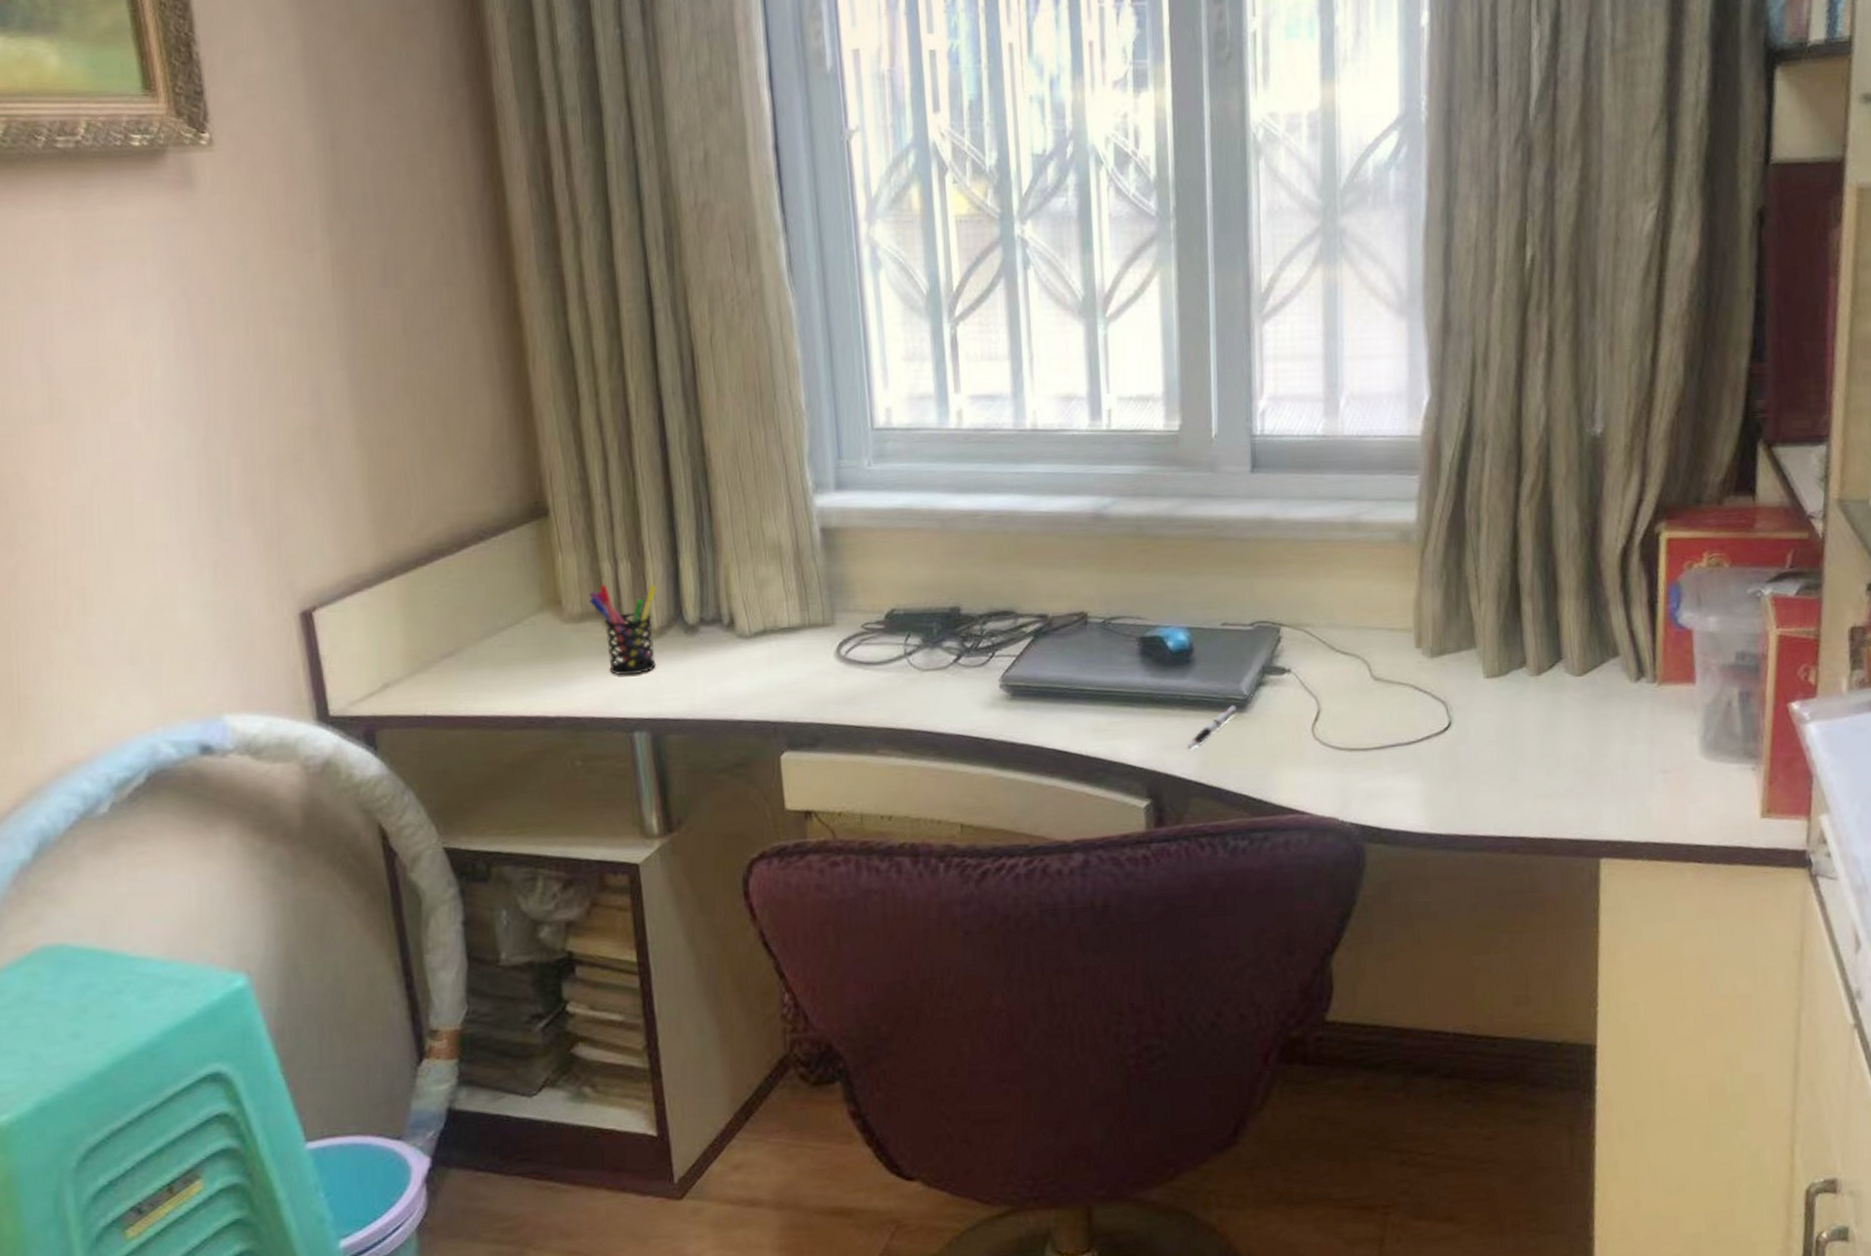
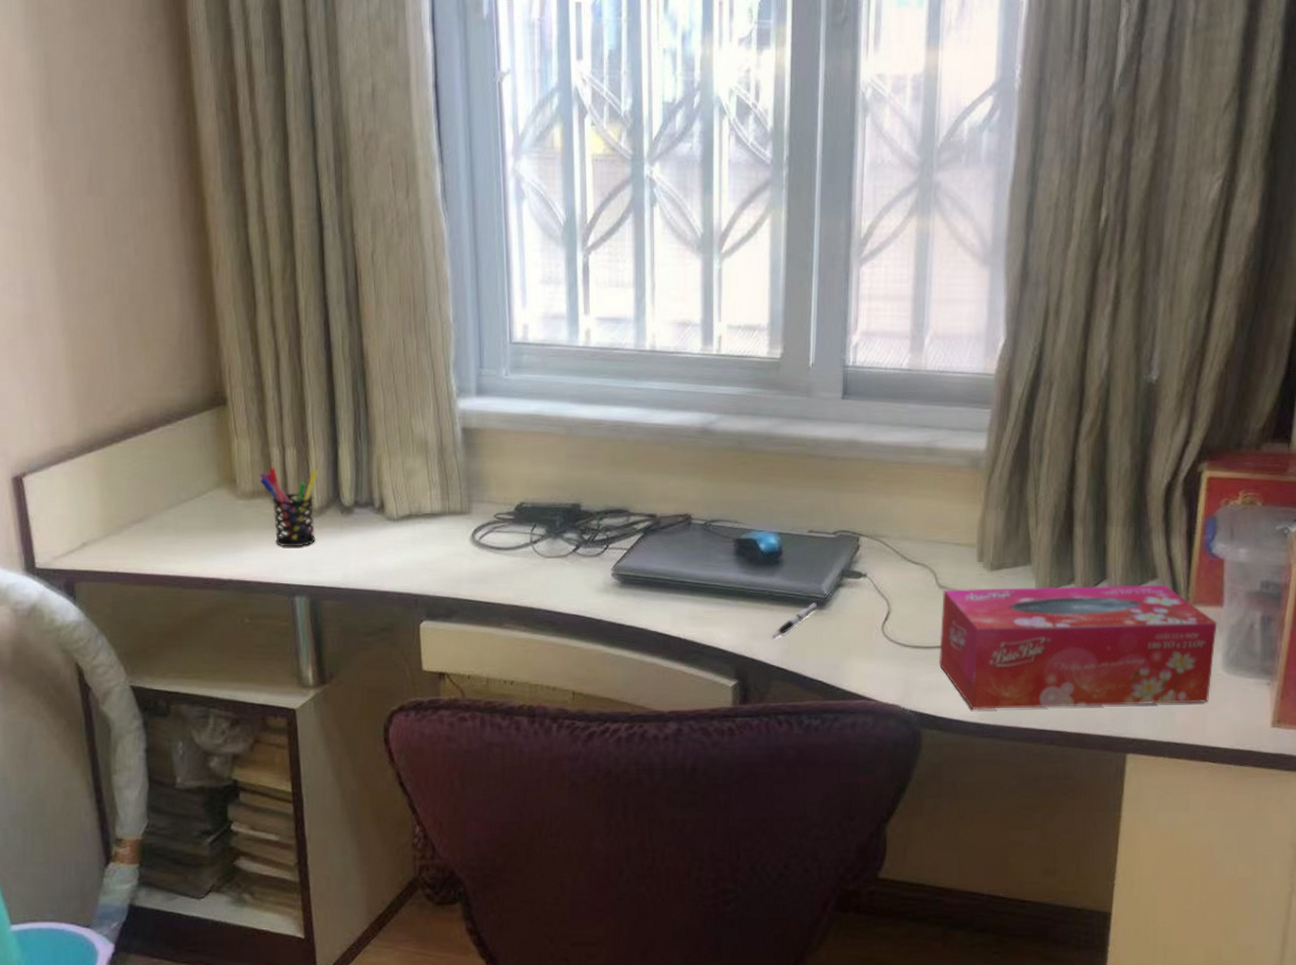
tissue box: none [1378,662,1691,819] -> present [938,584,1217,711]

